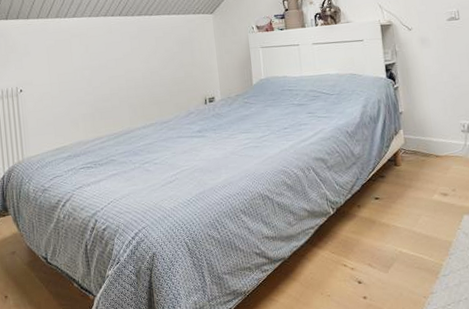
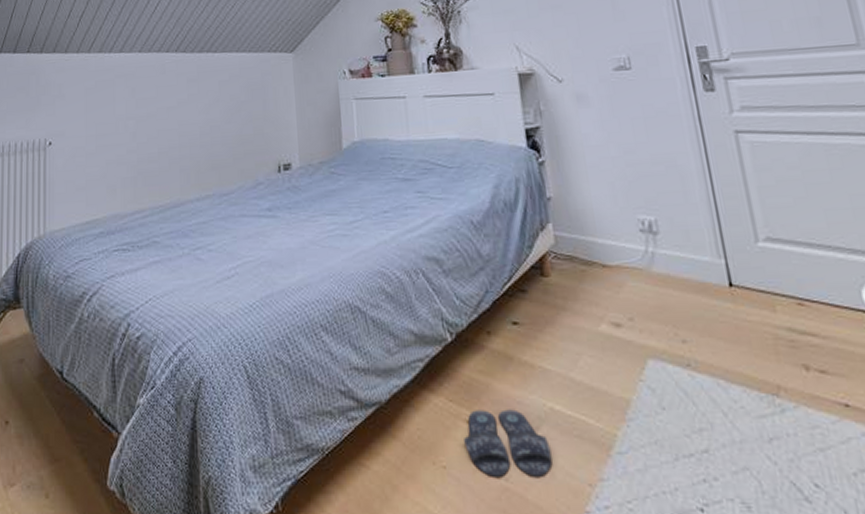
slippers: none [342,254,401,299] -> present [464,409,553,479]

